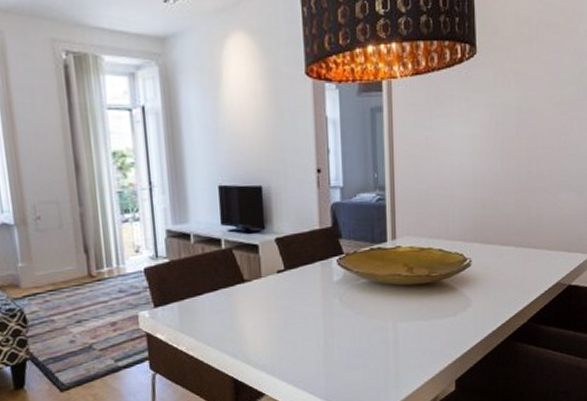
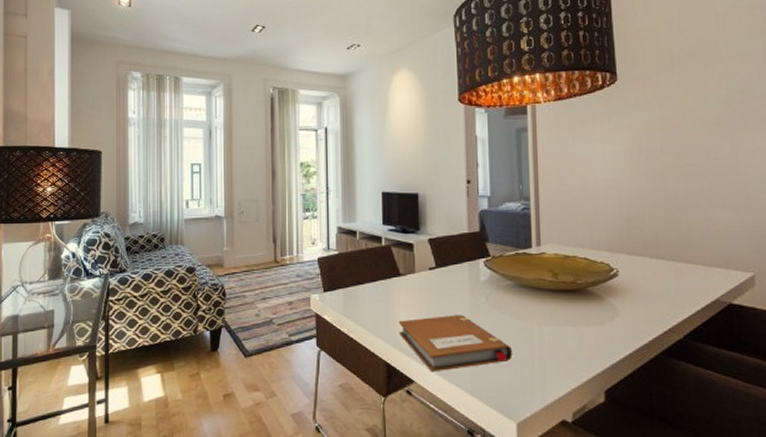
notebook: none [244,318,368,383] -> present [398,314,513,372]

